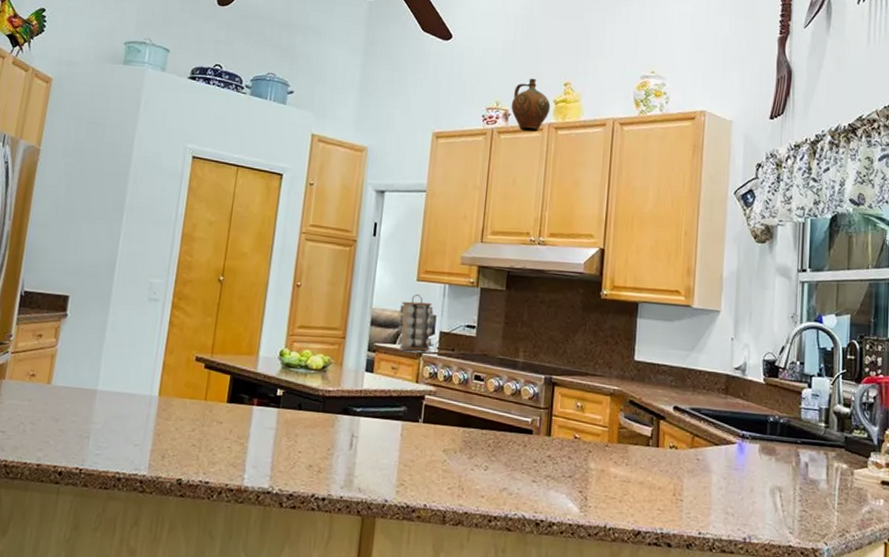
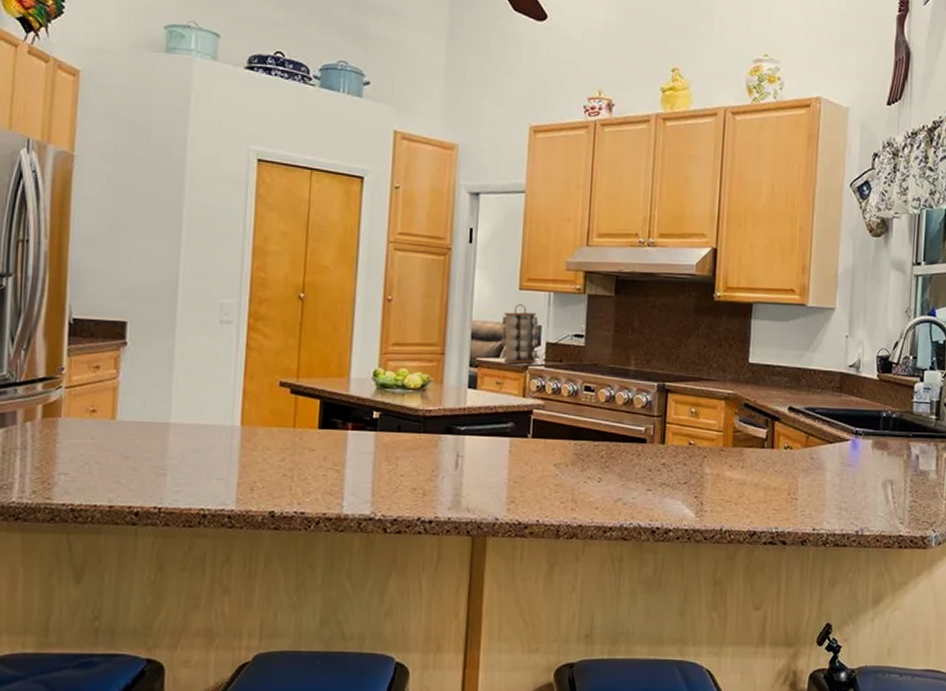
ceramic jug: present [511,78,551,133] -> none [614,63,658,124]

